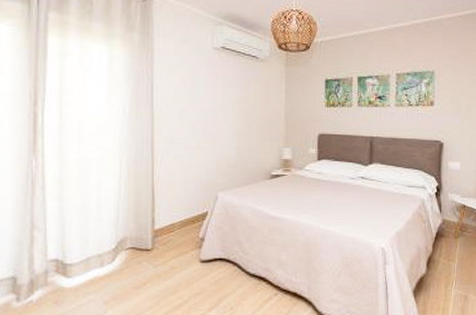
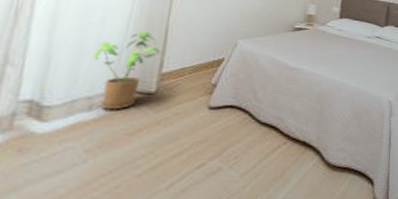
house plant: none [96,191,151,266] -> present [93,31,161,110]

